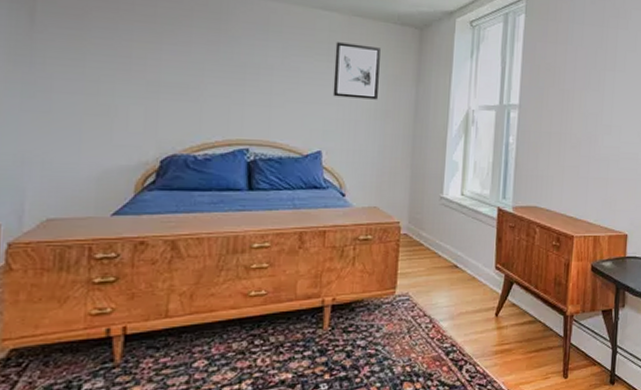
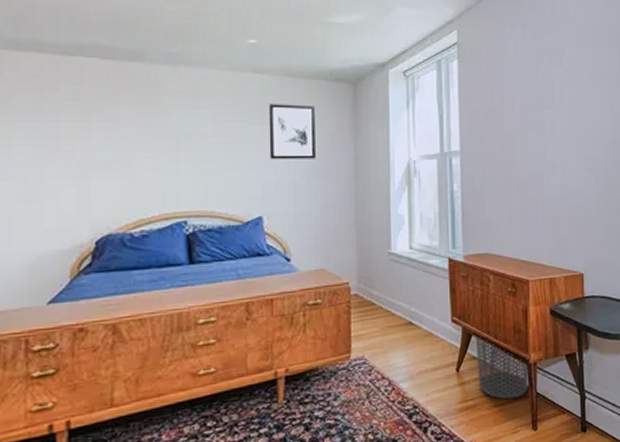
waste bin: none [515,285,564,347] -> present [476,337,529,400]

